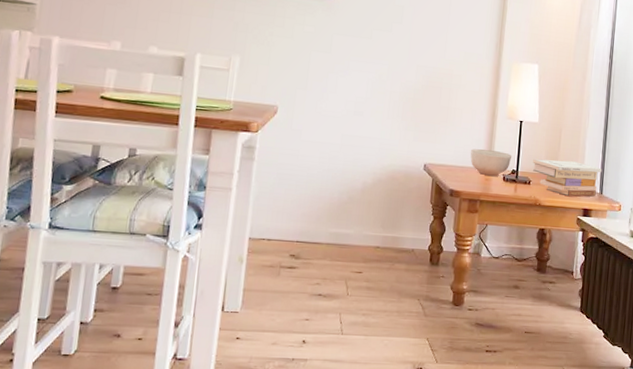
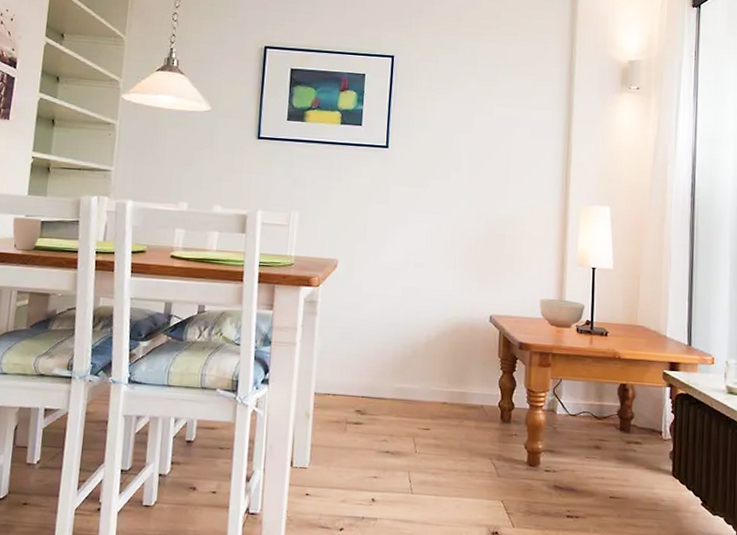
books: present [533,159,602,197] -> none [609,308,690,350]

